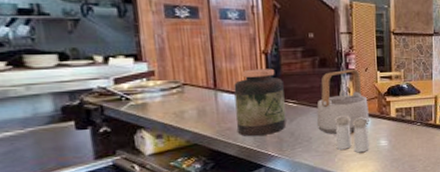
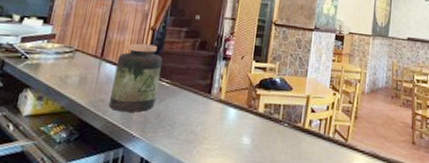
teapot: present [316,69,369,134] -> none [183,54,239,124]
salt and pepper shaker: present [335,116,369,153] -> none [197,103,235,148]

